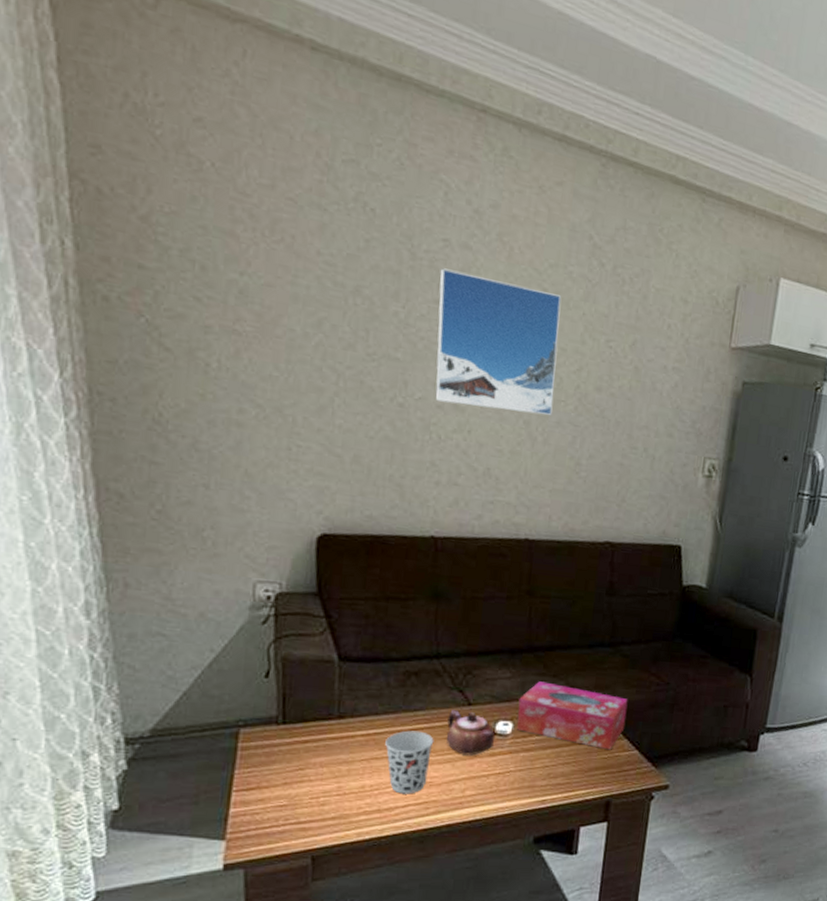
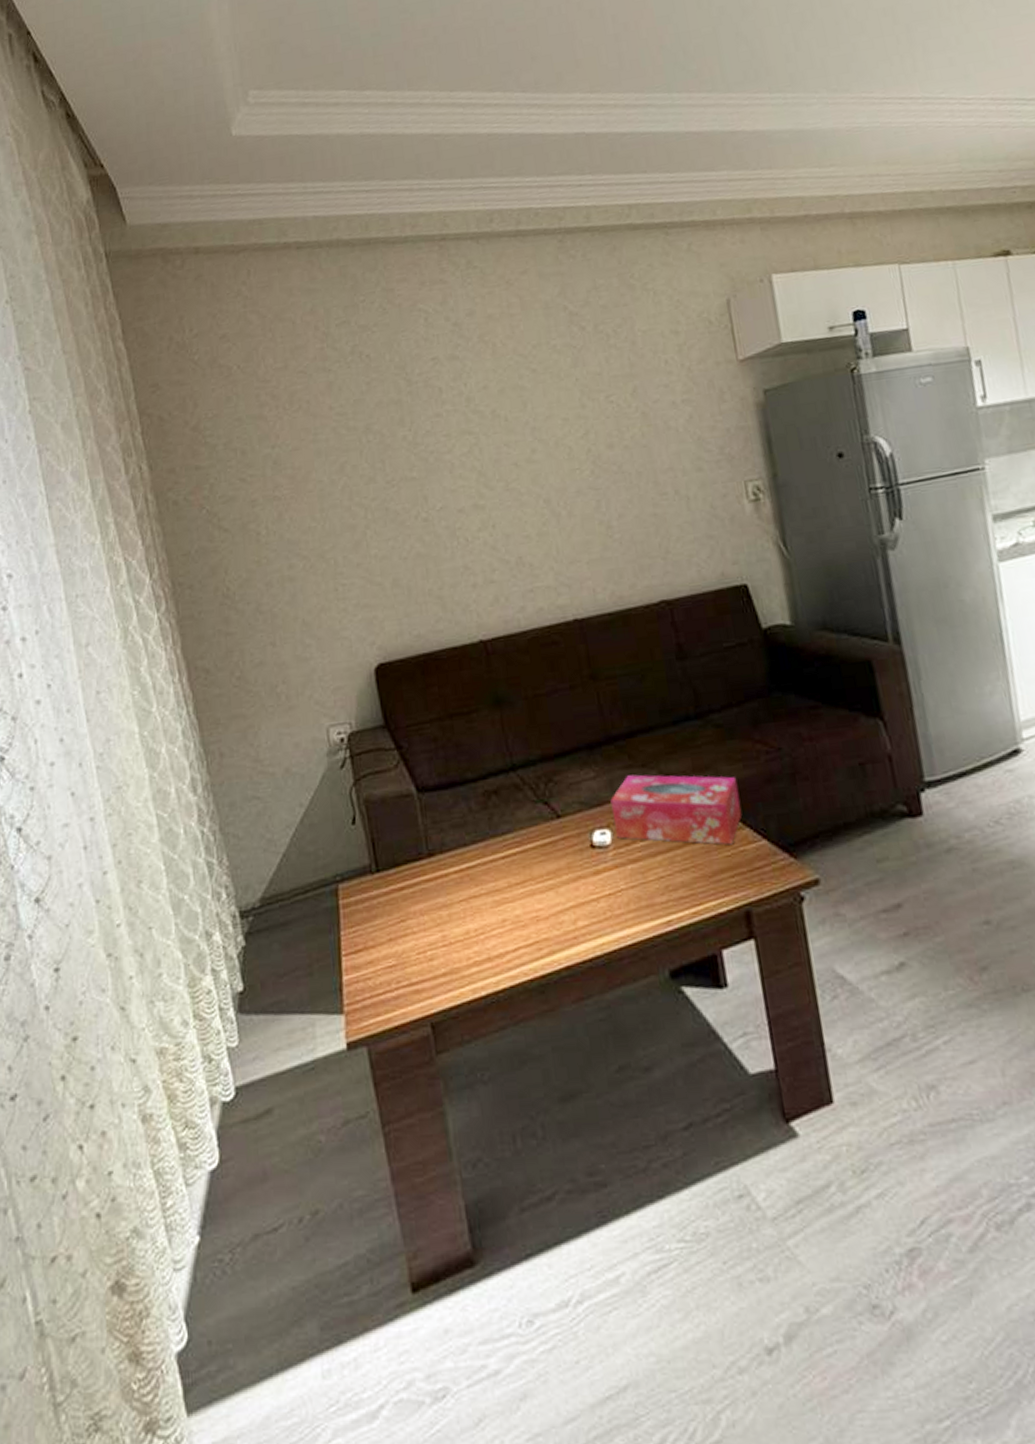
cup: present [385,730,434,794] -> none [480,857,533,936]
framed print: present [435,268,562,415] -> none [435,370,570,506]
teapot: present [447,710,496,756] -> none [539,824,596,878]

